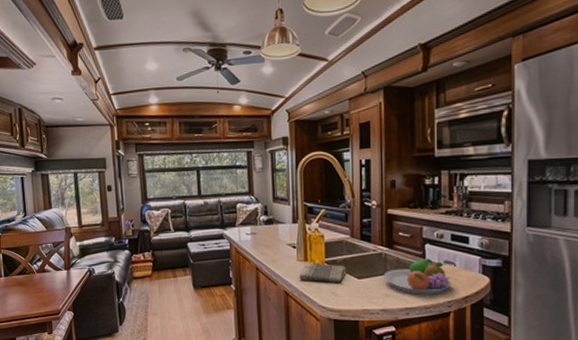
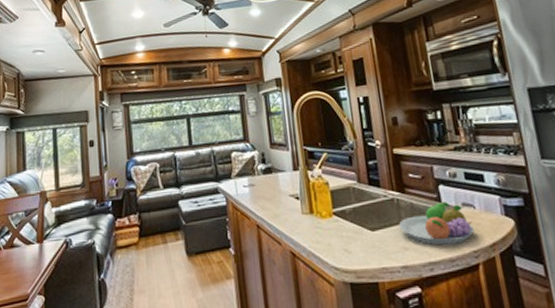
dish towel: present [299,262,347,284] -> none [305,214,358,239]

